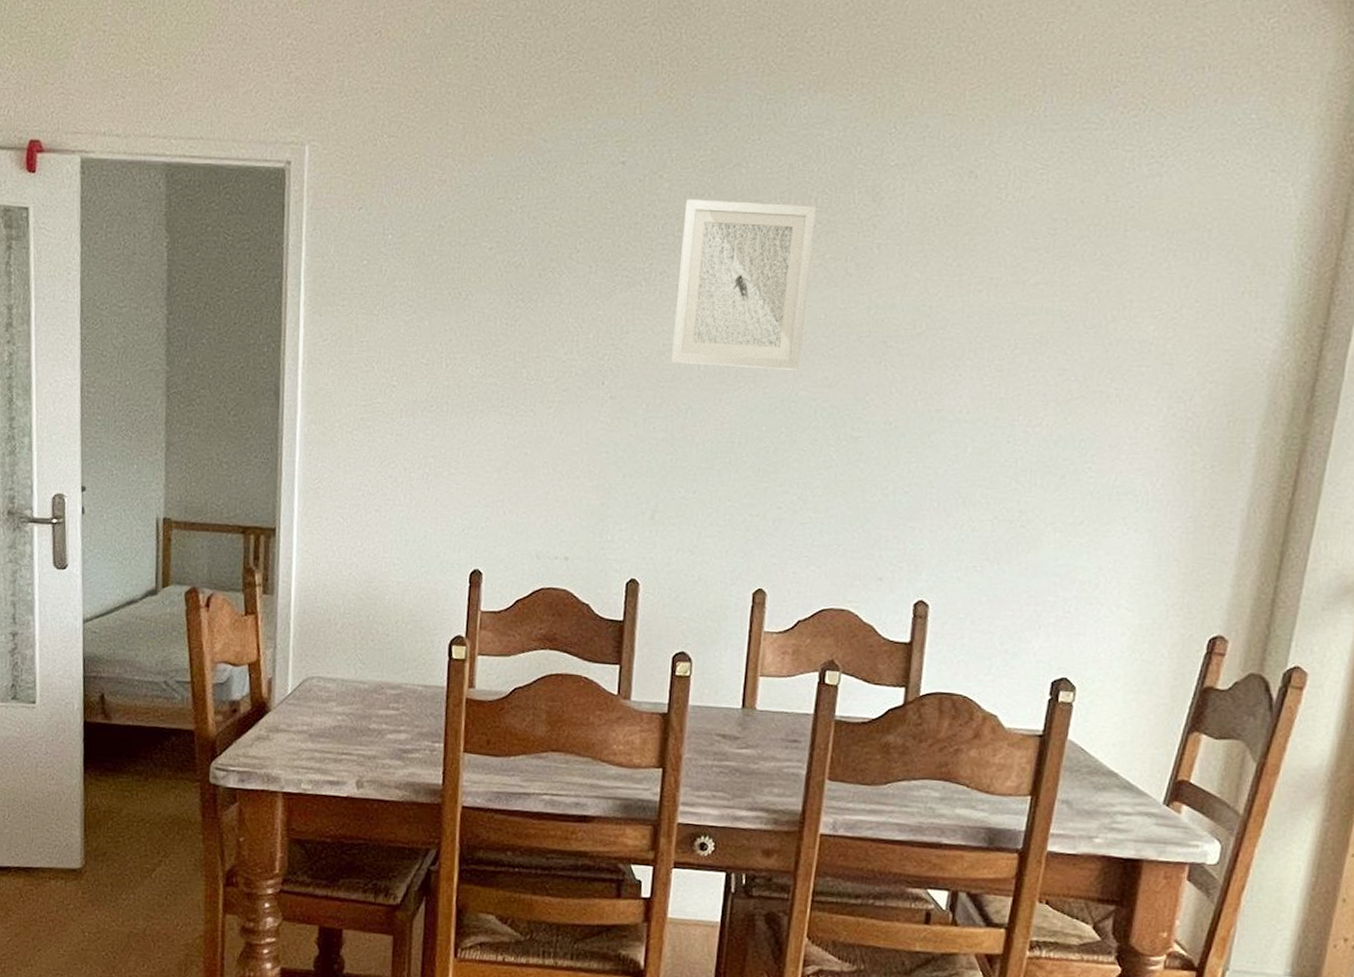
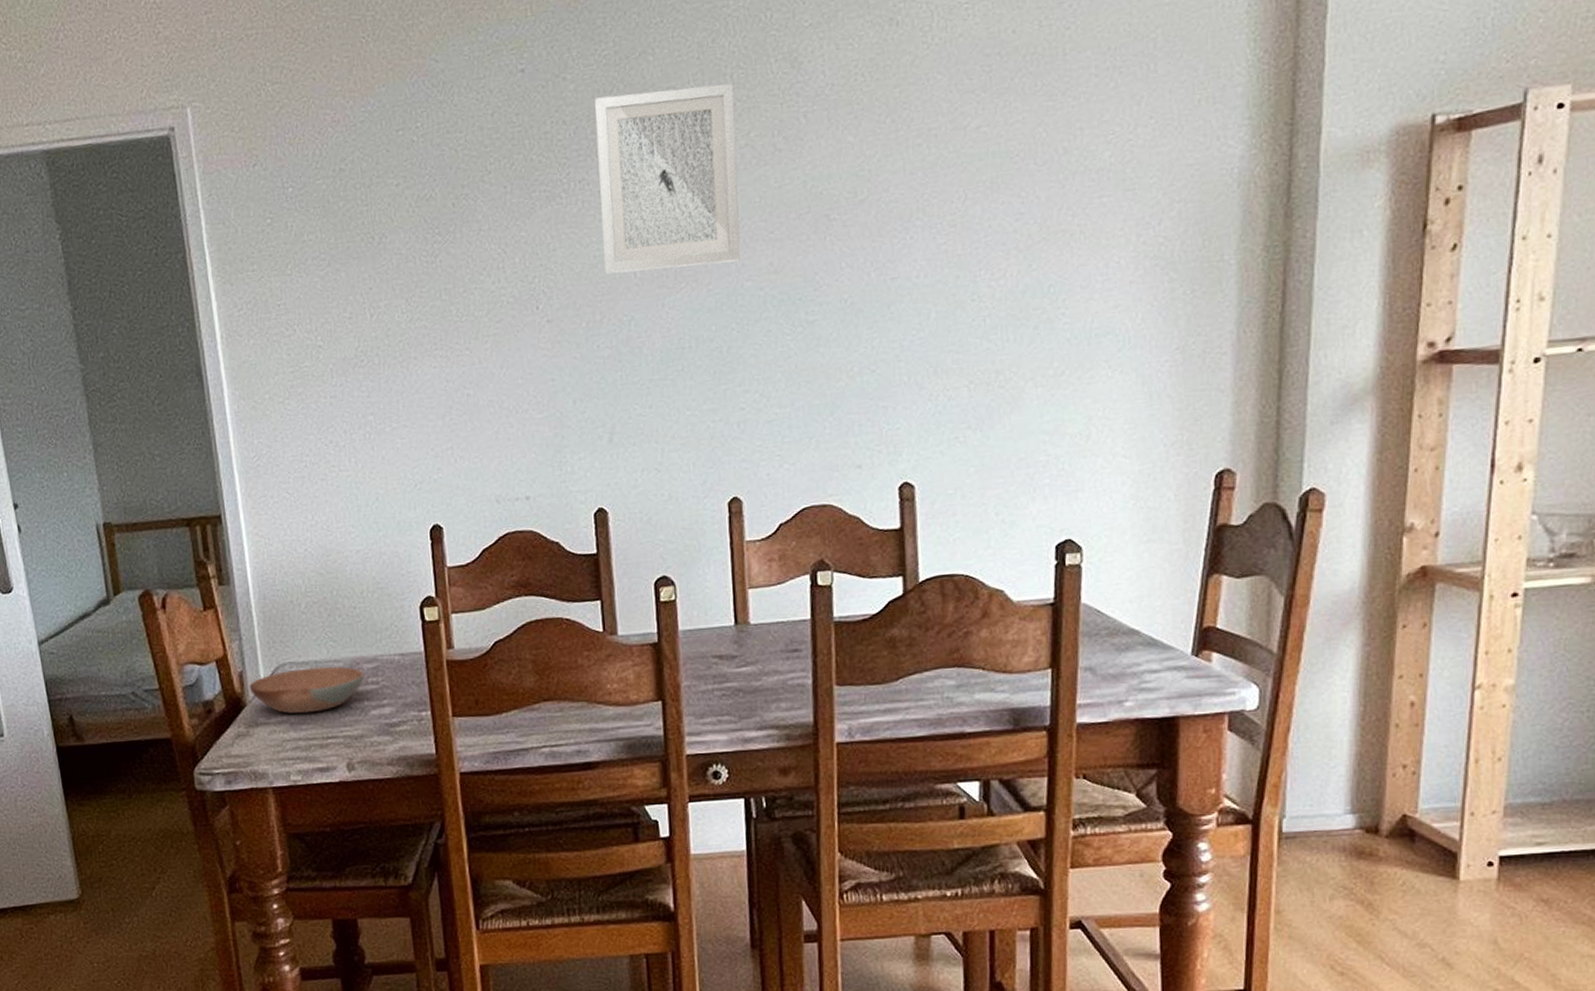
bowl: none [275,684,387,728] -> present [249,666,365,714]

